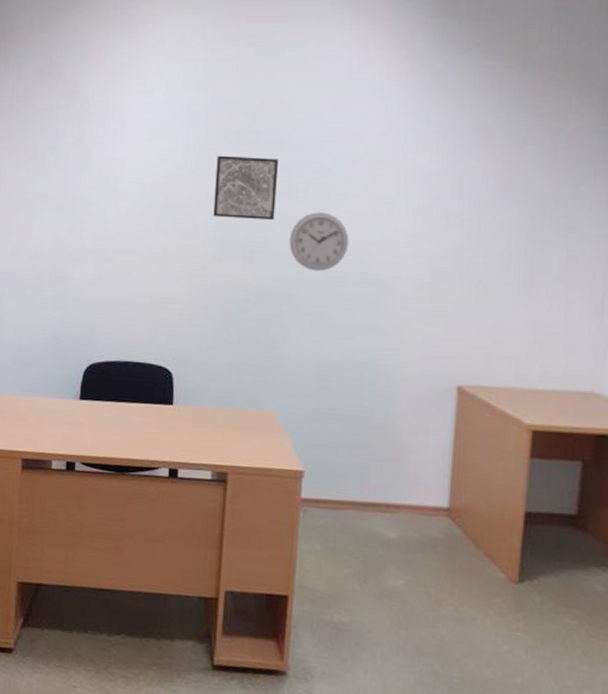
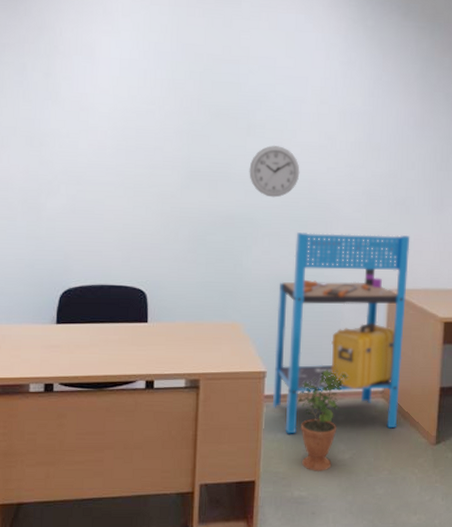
wall art: present [213,155,279,221] -> none [181,93,239,153]
shelving unit: none [310,312,488,556] -> present [272,232,410,434]
potted plant: none [340,471,404,596] -> present [297,365,349,471]

